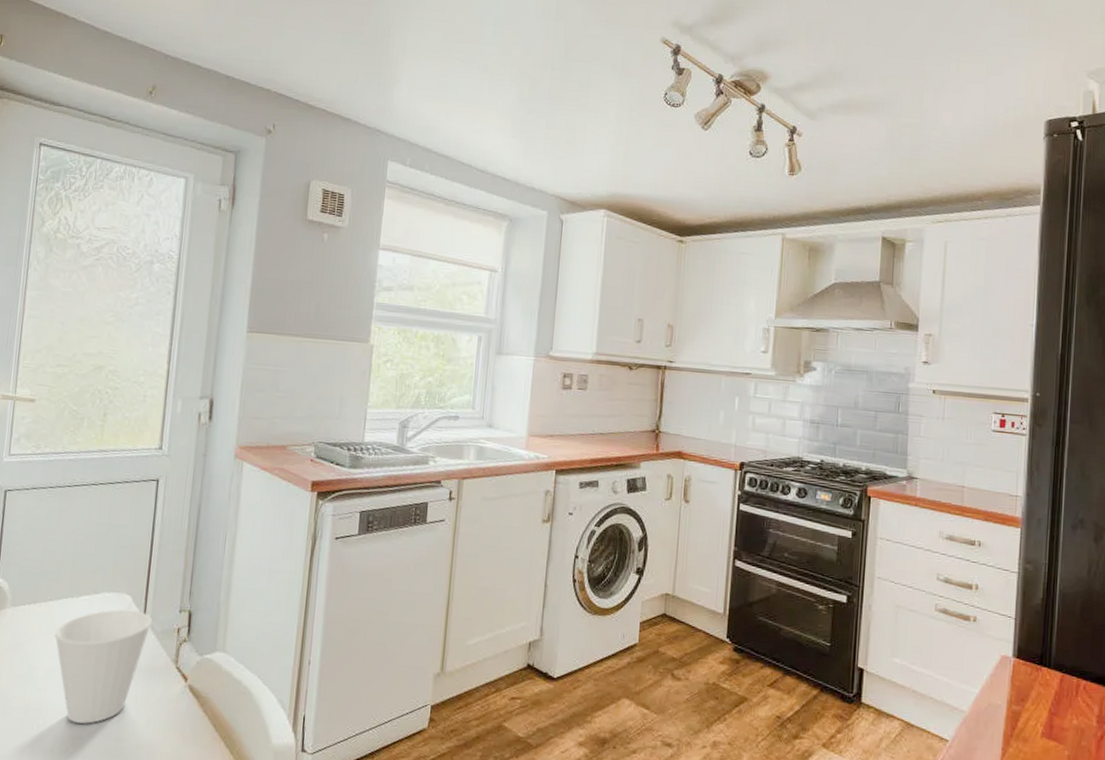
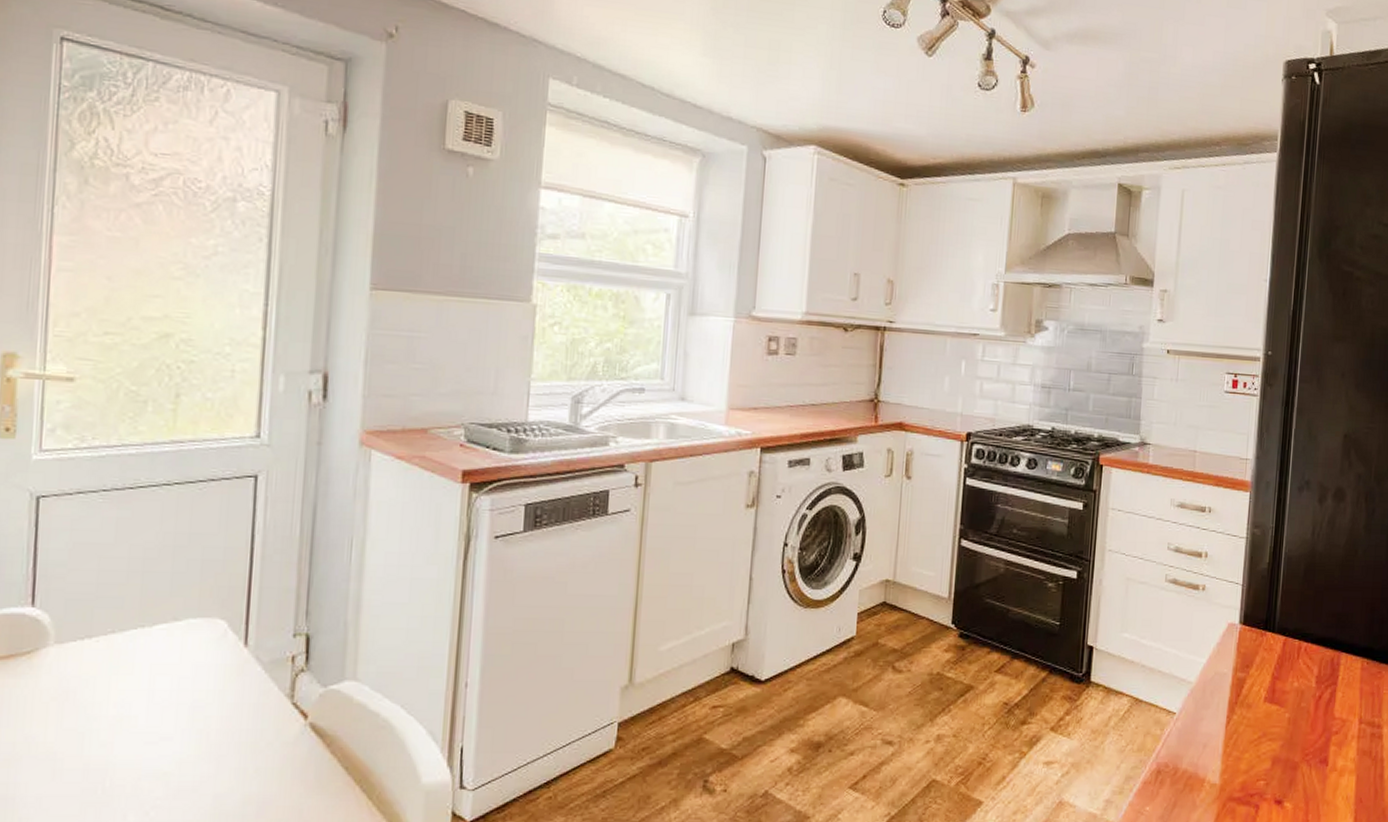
cup: present [55,609,153,724] -> none [121,638,257,781]

